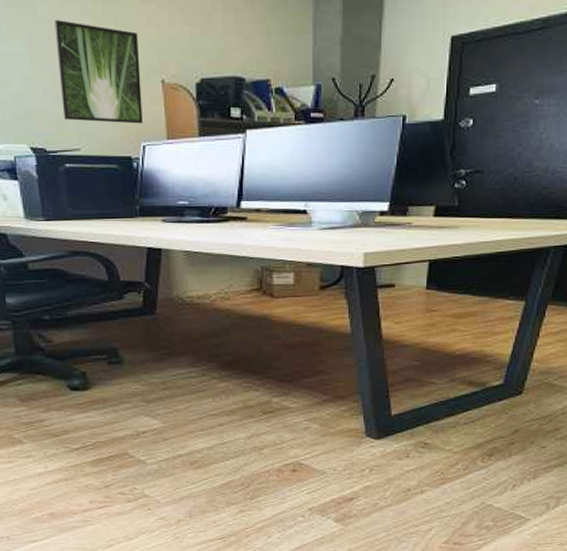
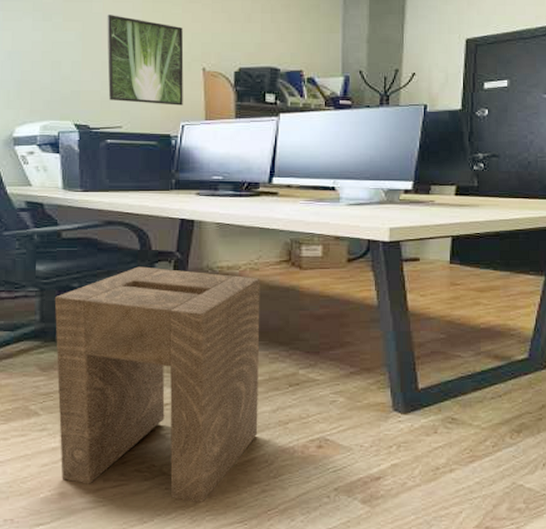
stool: none [27,297,234,521] -> present [54,266,260,502]

